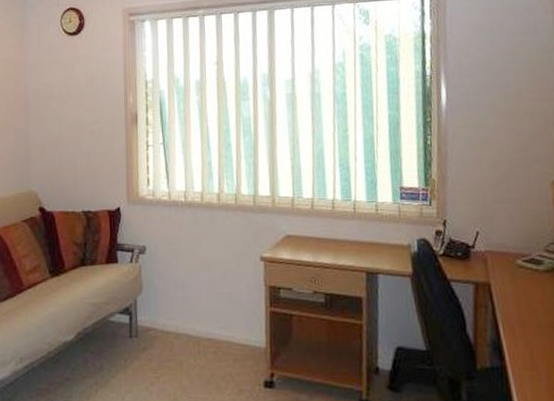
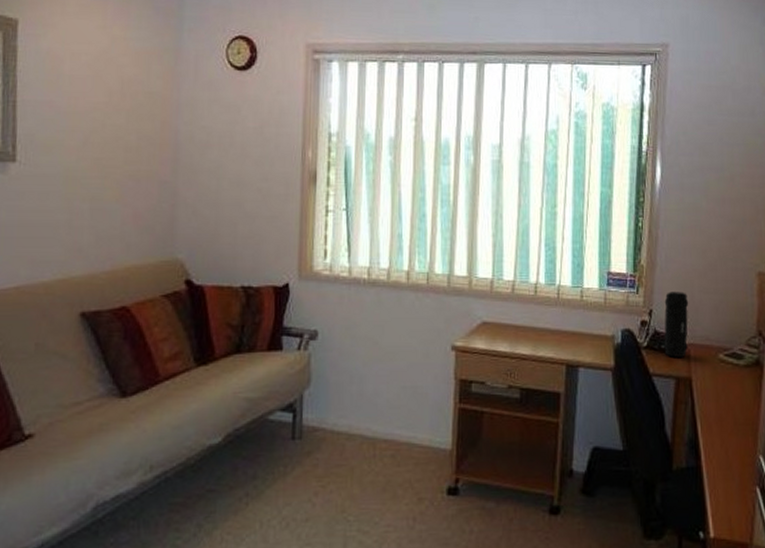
speaker: none [457,202,484,264] -> present [664,292,689,357]

